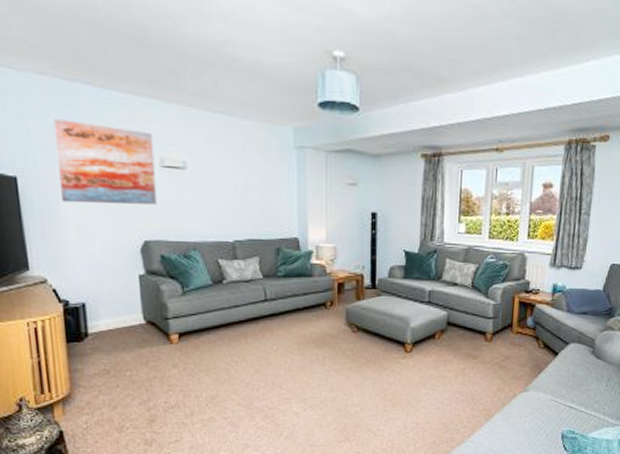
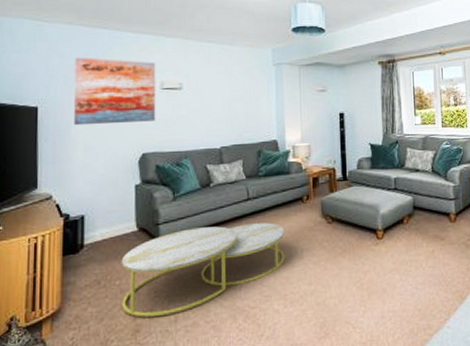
coffee table: none [130,326,305,409] -> present [121,222,285,317]

